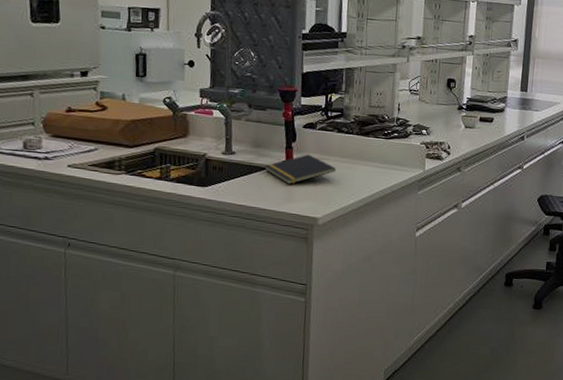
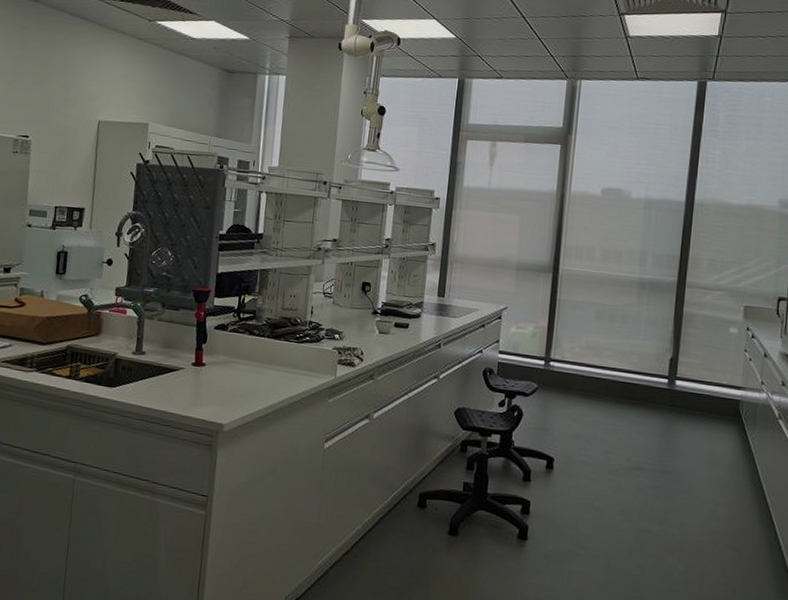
notepad: present [264,154,336,184] -> none [173,356,246,388]

